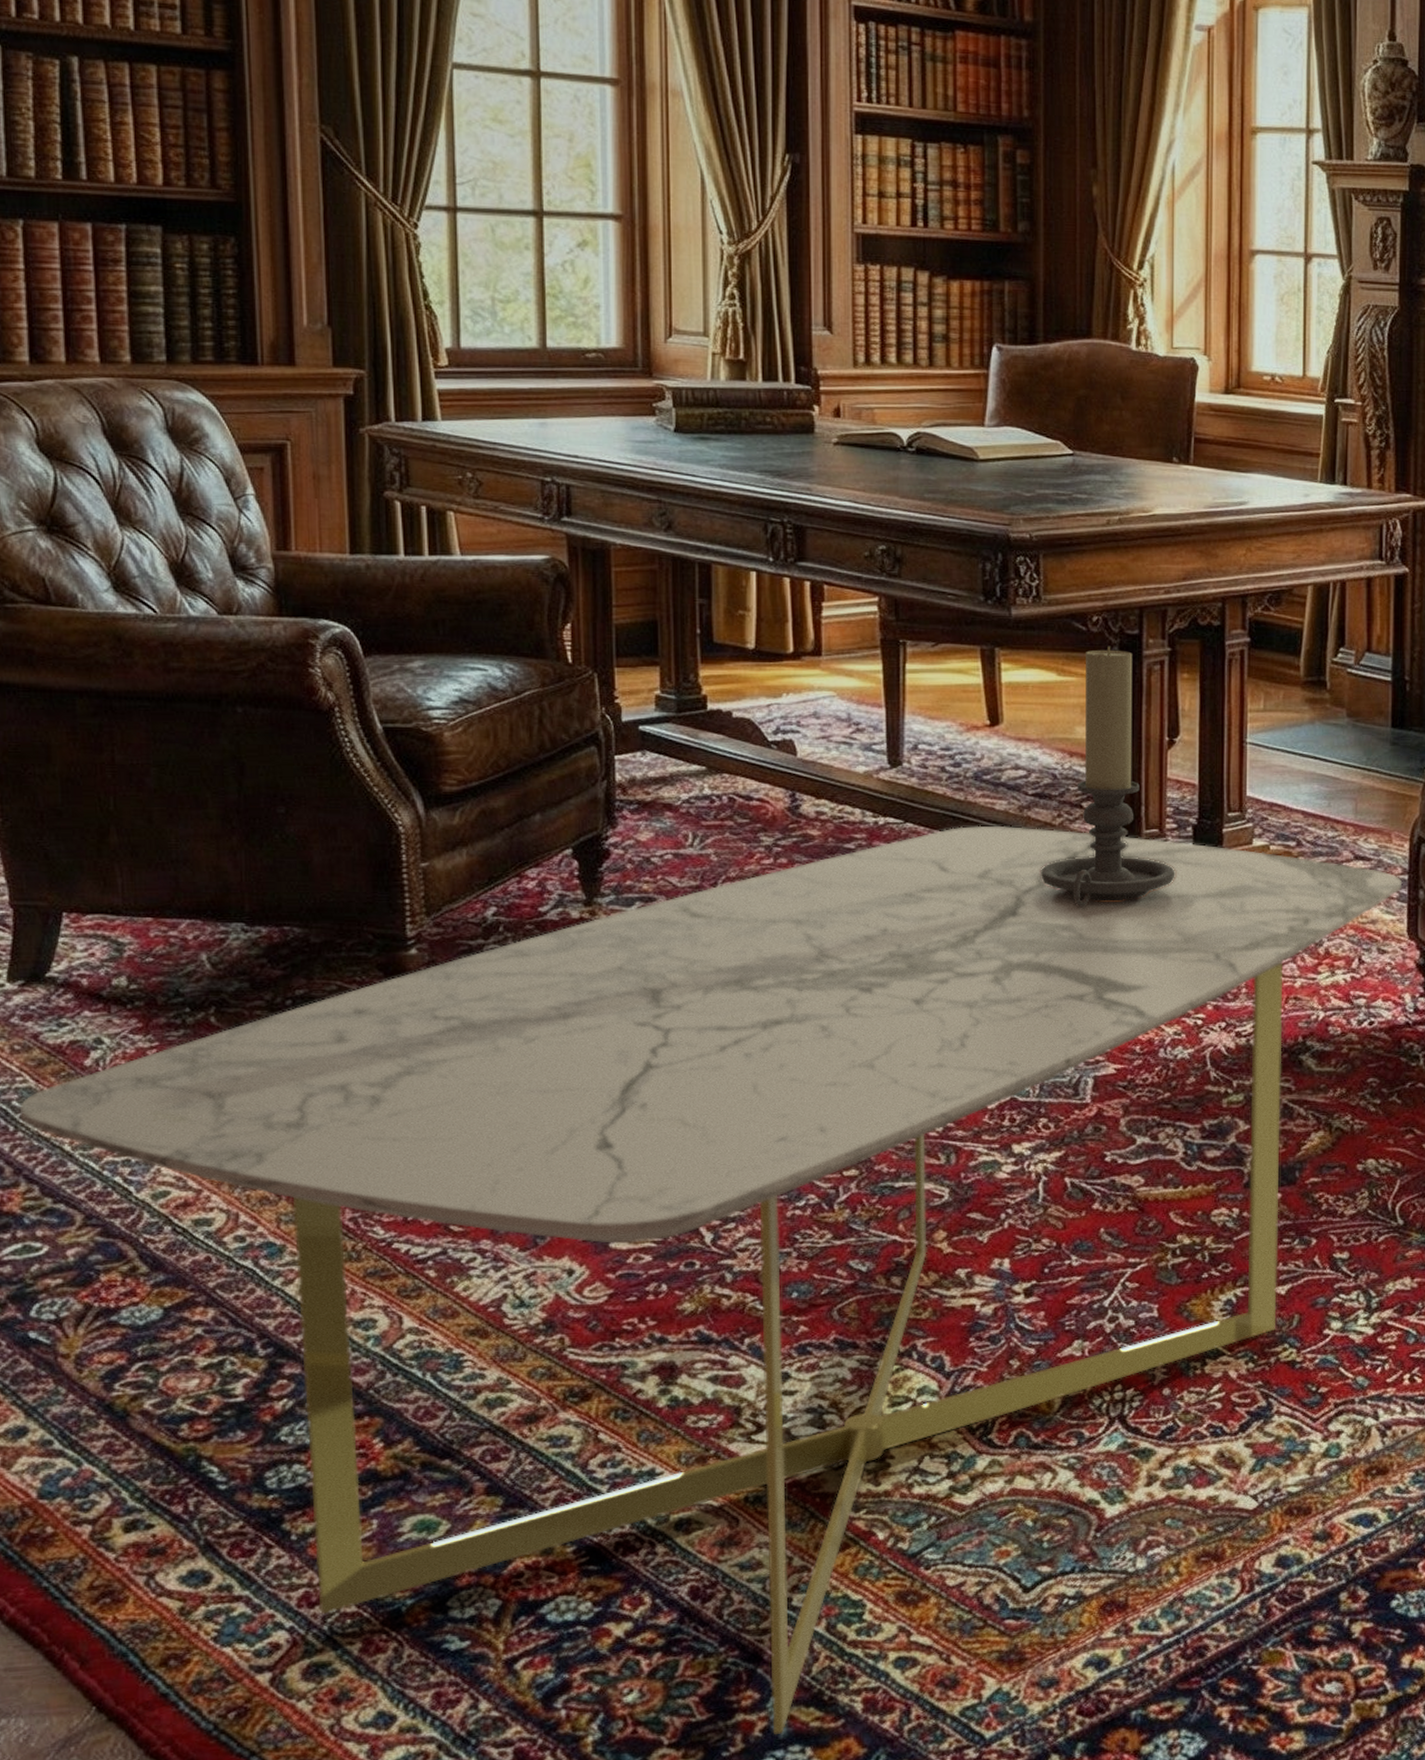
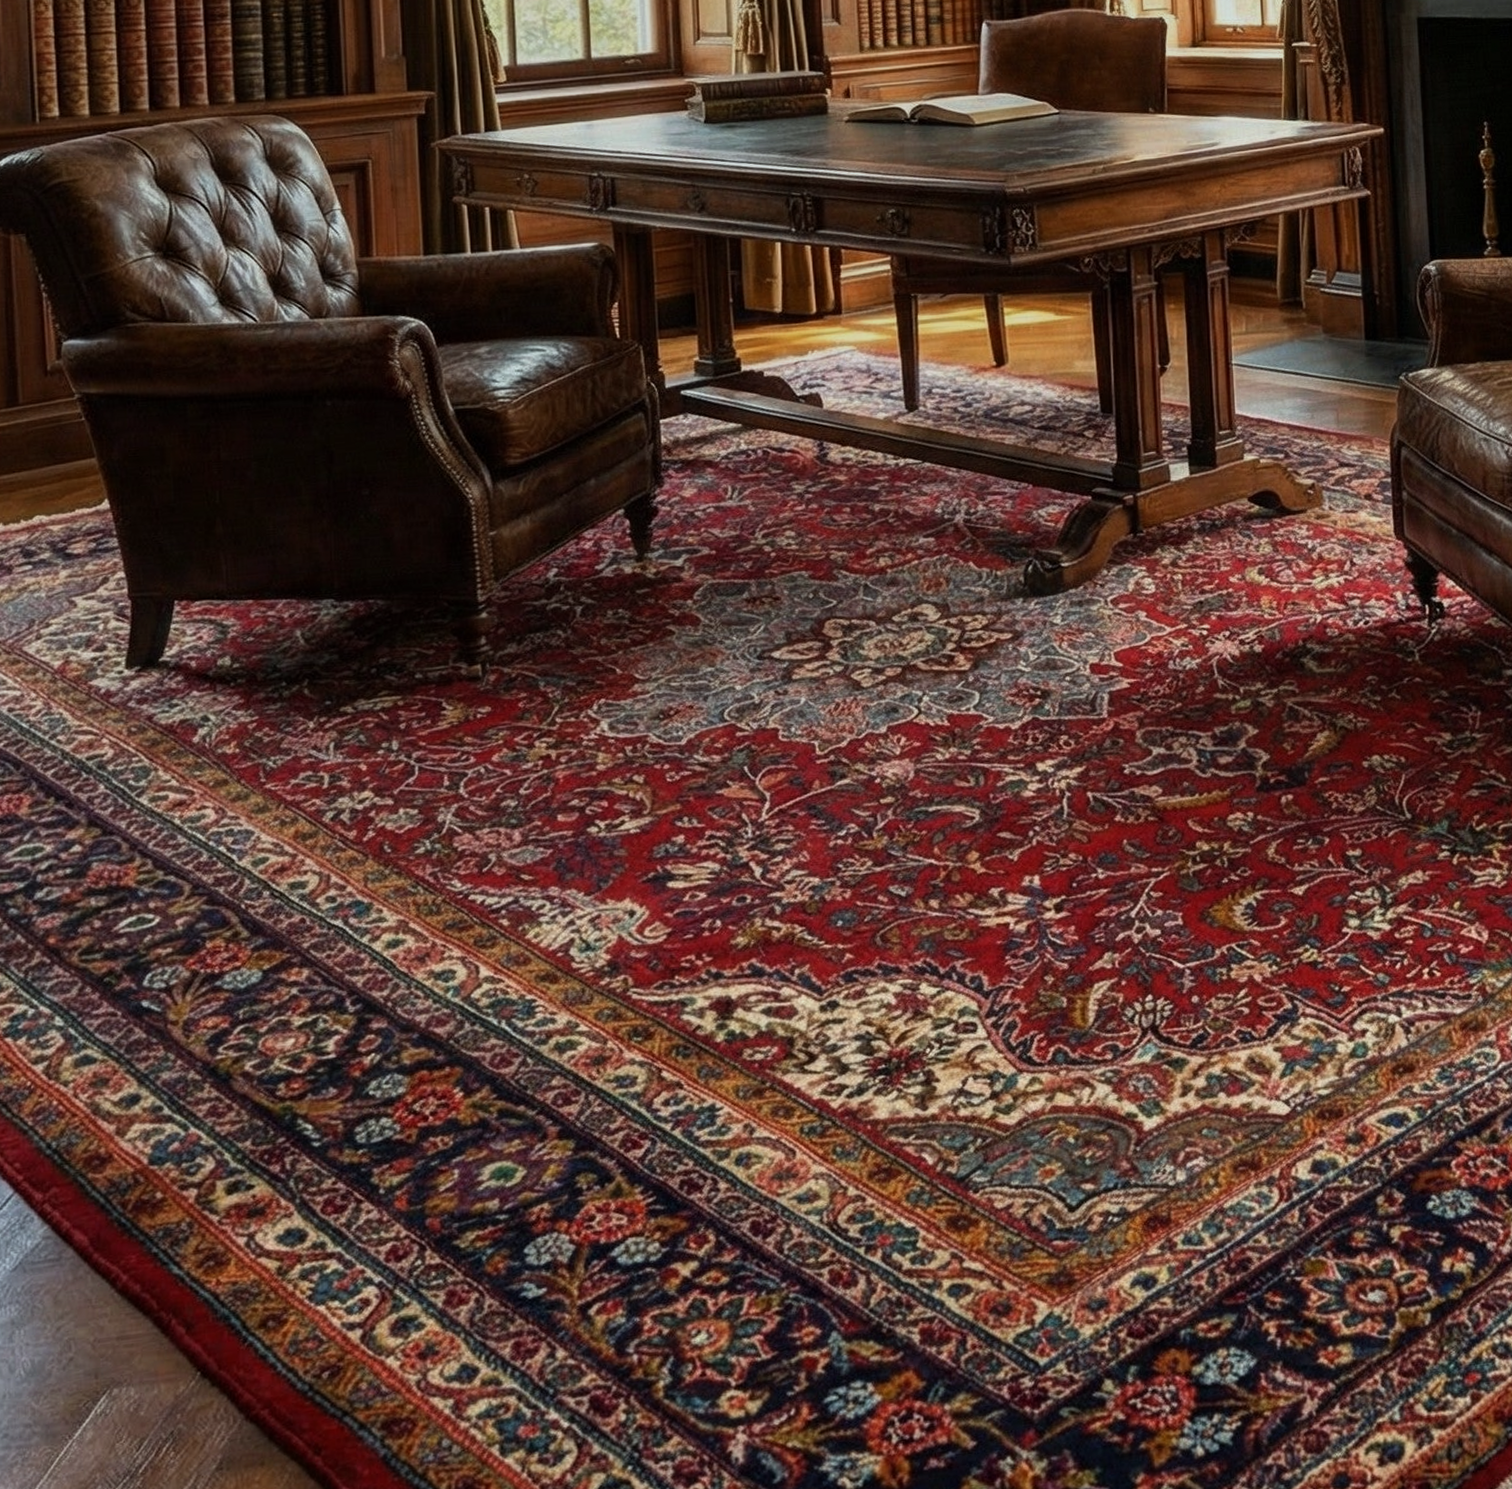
coffee table: present [19,825,1403,1734] -> none [135,458,1387,1371]
candle holder: present [1040,646,1175,908] -> none [1048,284,1174,531]

